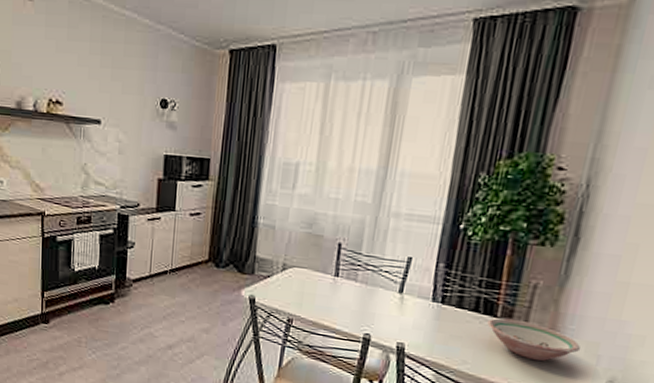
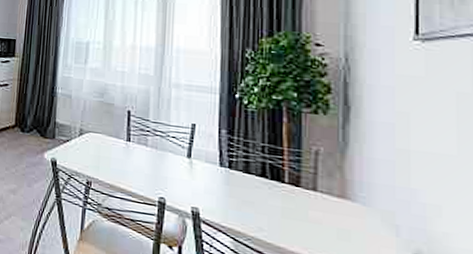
bowl: present [487,317,582,362] -> none [276,183,377,231]

